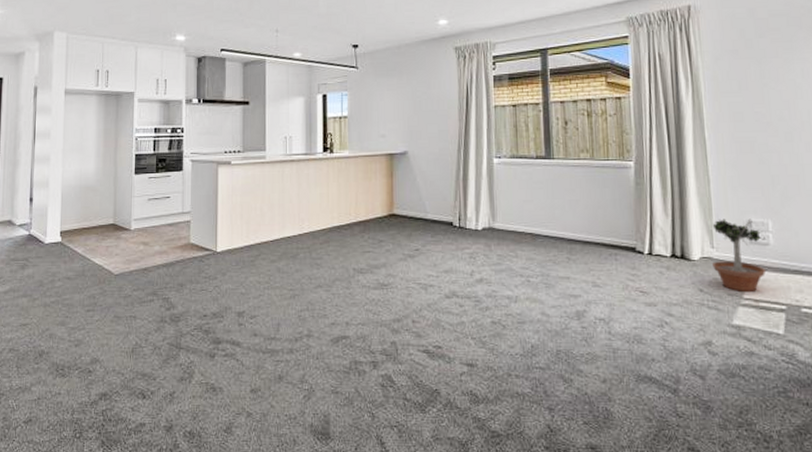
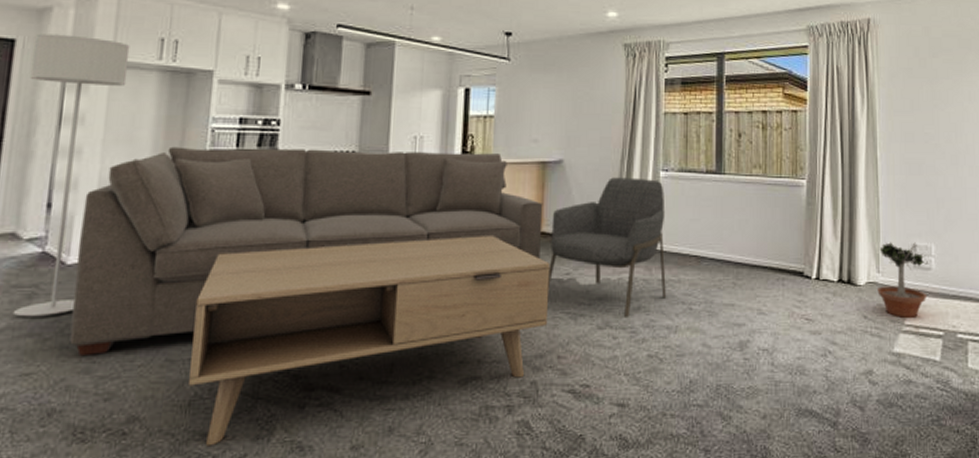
floor lamp: none [13,72,77,282] -> present [12,33,130,317]
sofa: none [50,148,393,313] -> present [69,146,543,357]
coffee table: none [131,218,402,384] -> present [189,236,550,447]
armchair: none [400,165,505,289] -> present [548,177,666,319]

